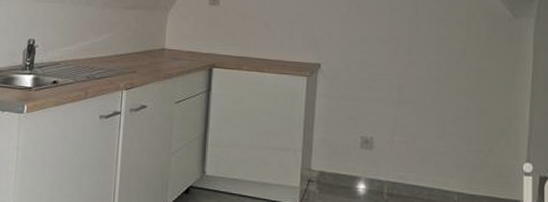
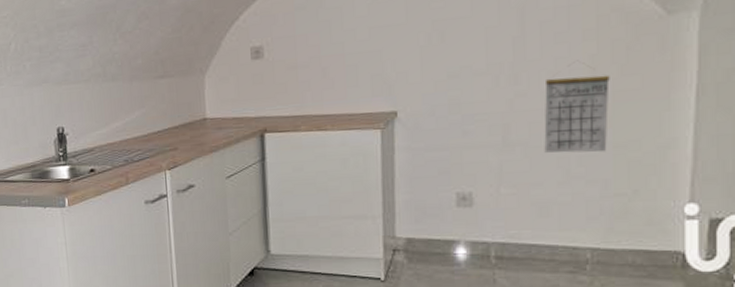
calendar: none [428,53,475,116] -> present [544,75,610,153]

